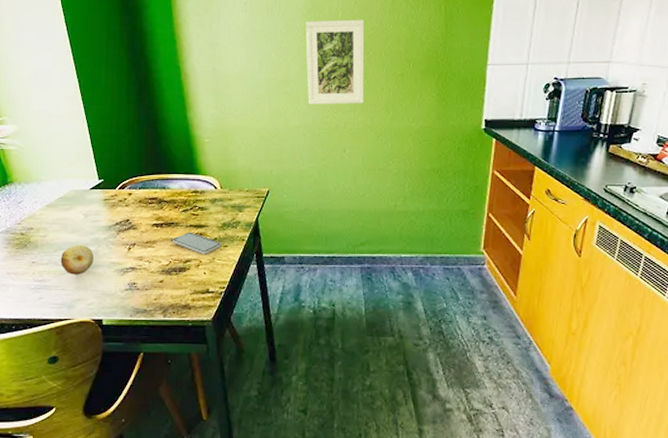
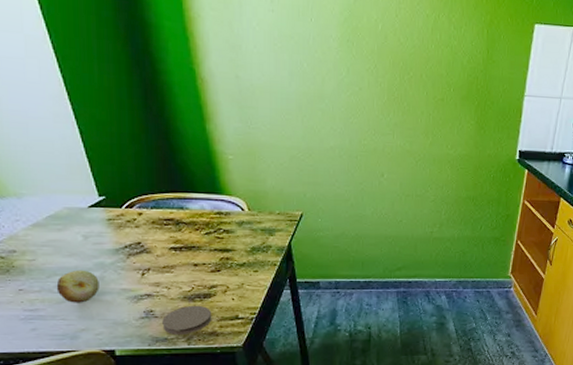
coaster: none [143,278,186,308] -> present [162,305,212,336]
smartphone: present [172,232,222,254] -> none [193,256,251,279]
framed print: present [306,19,365,104] -> none [342,31,406,127]

